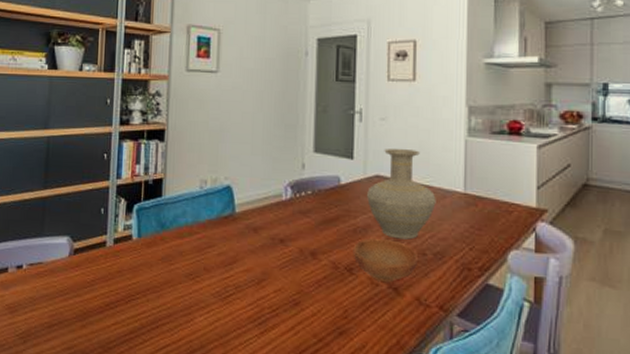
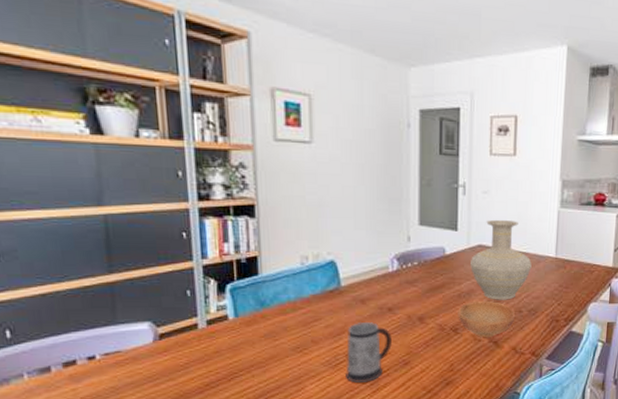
mug: none [234,251,282,321] -> present [346,321,392,383]

